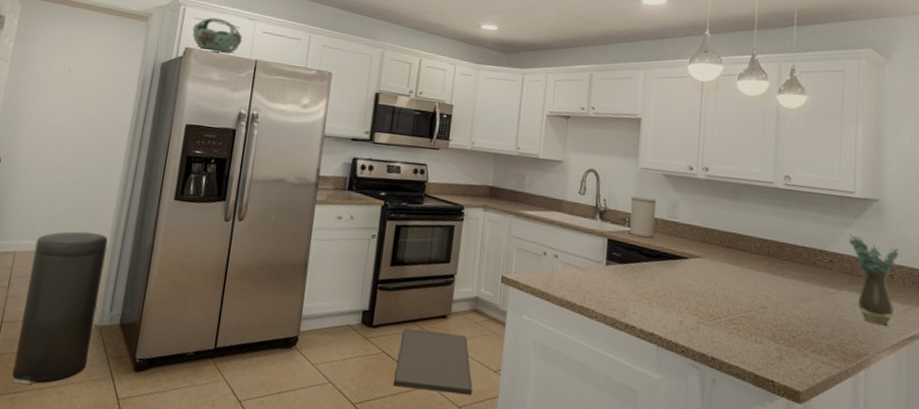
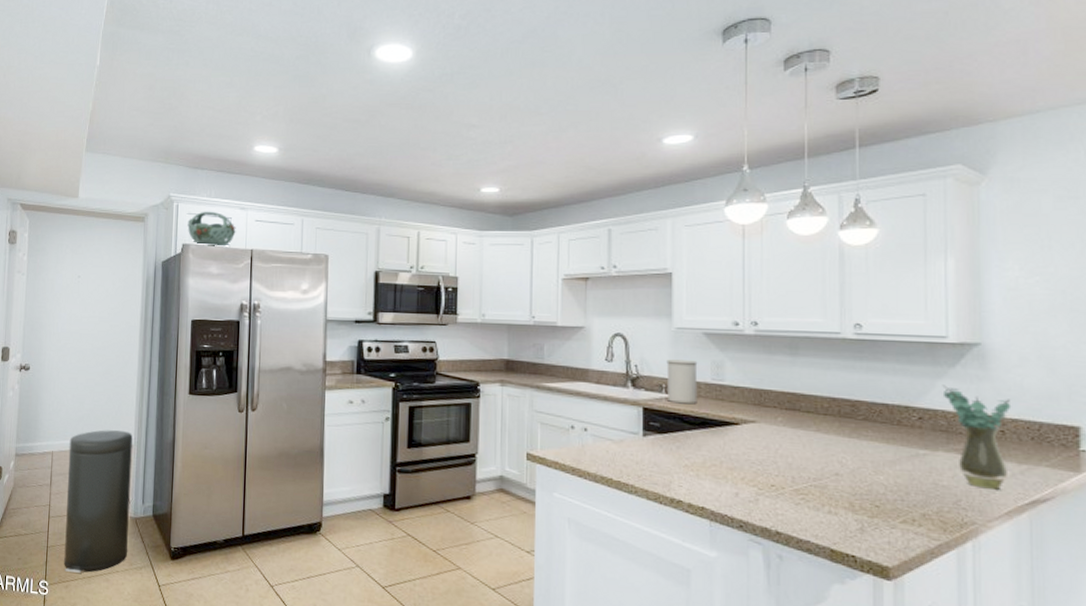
doormat: present [393,328,472,395] -> none [421,510,505,576]

